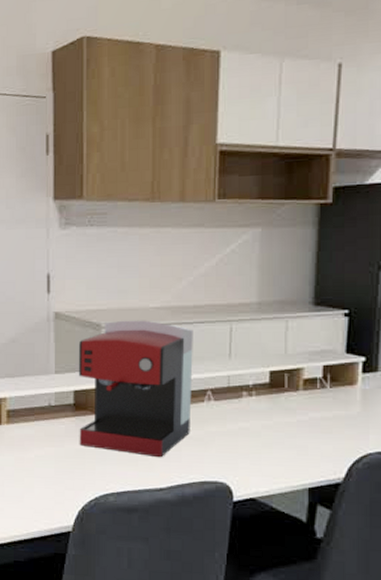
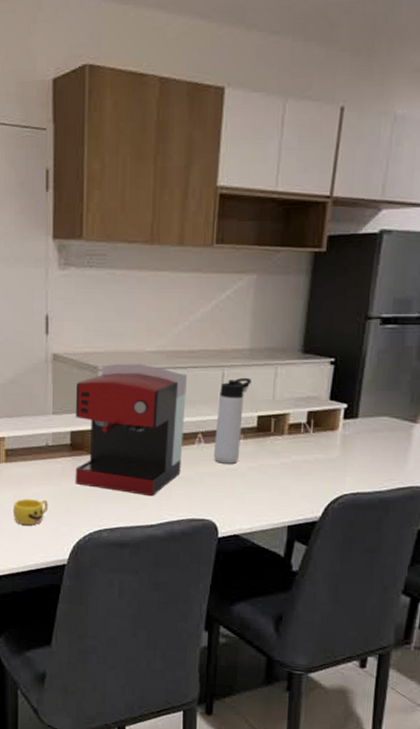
cup: none [14,461,52,490] -> present [12,498,49,526]
thermos bottle: none [224,331,261,422] -> present [213,377,252,464]

